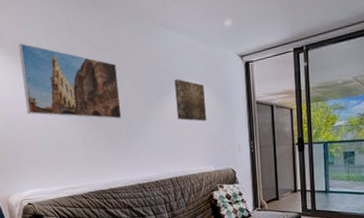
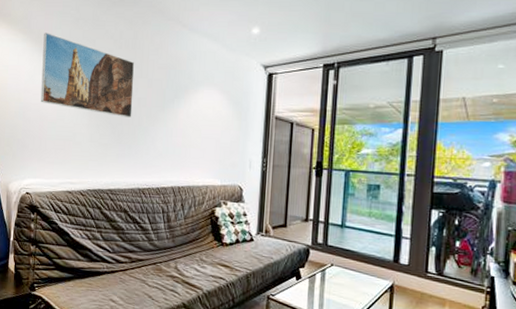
wall art: present [174,79,207,122] -> none [189,84,221,131]

